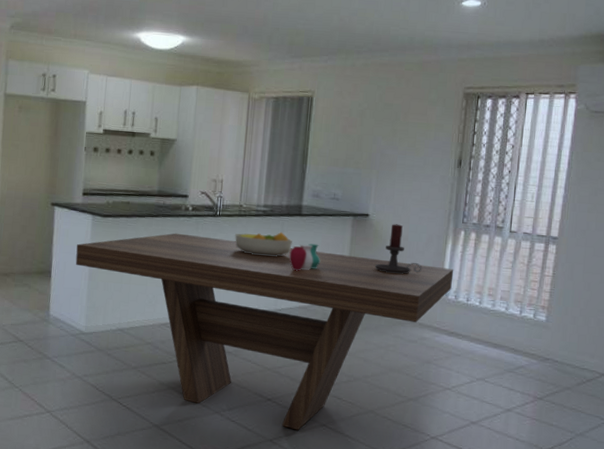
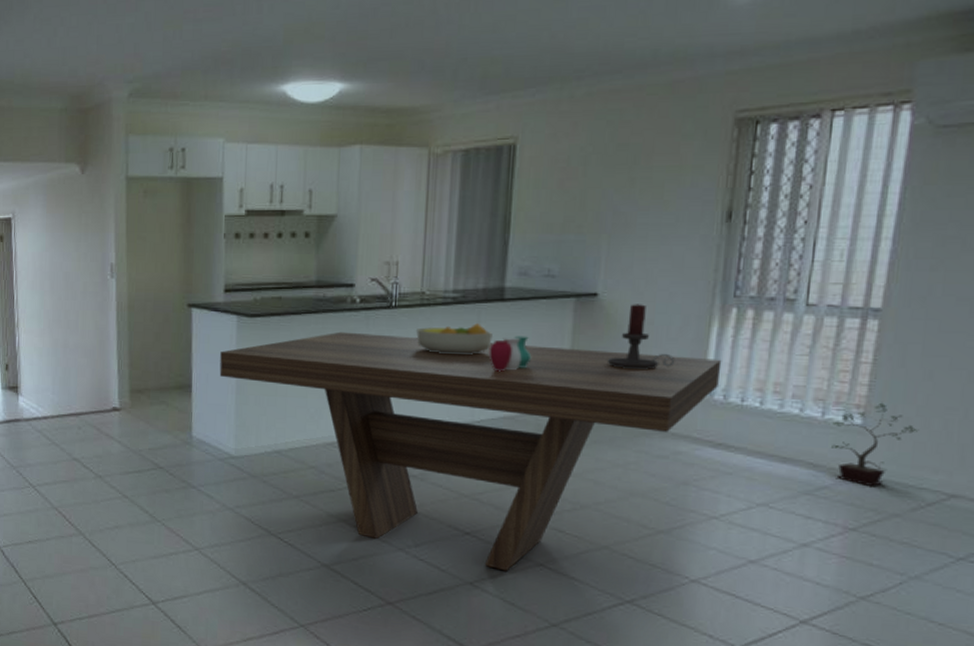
potted plant: none [526,305,582,367] -> present [832,402,920,486]

